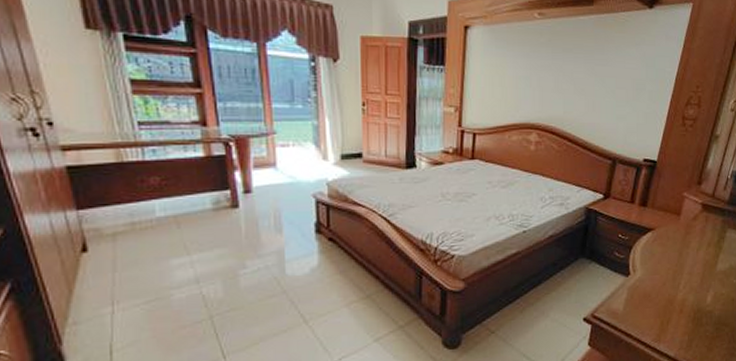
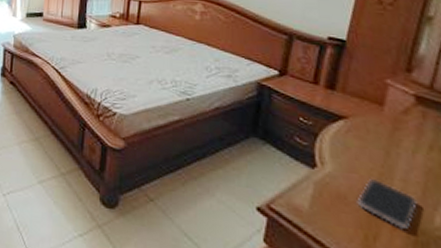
smartphone: none [657,277,697,312] -> present [357,179,417,230]

